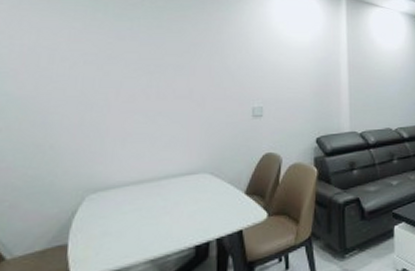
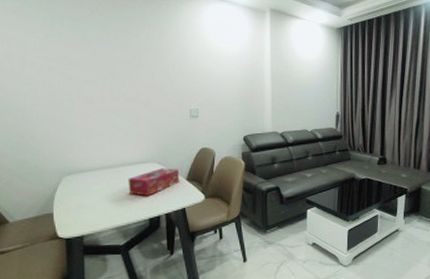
tissue box: none [170,179,237,216] -> present [128,168,180,196]

